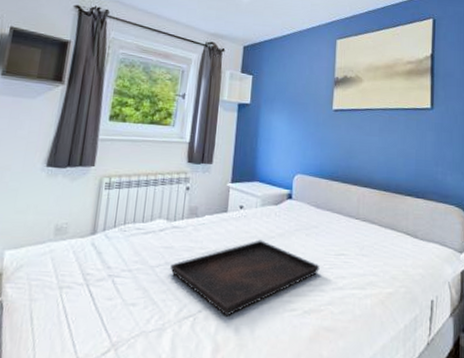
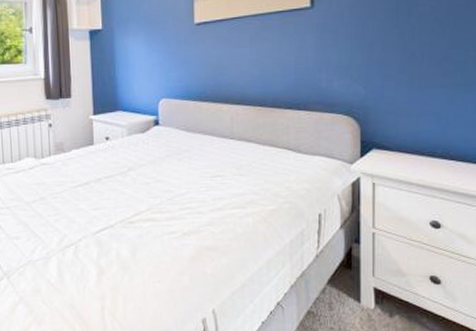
serving tray: present [170,240,320,317] -> none [45,169,196,243]

